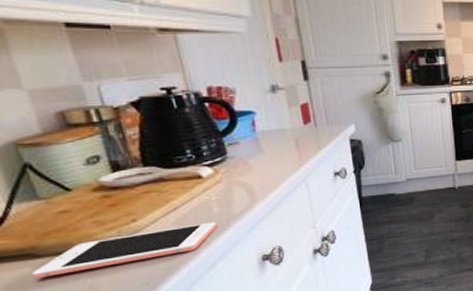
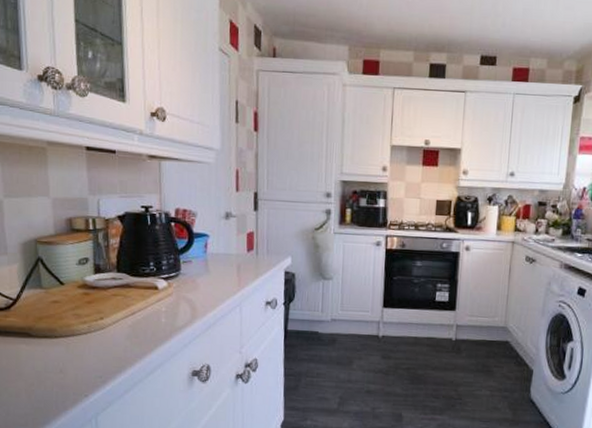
cell phone: present [31,221,217,280] -> none [24,330,162,356]

